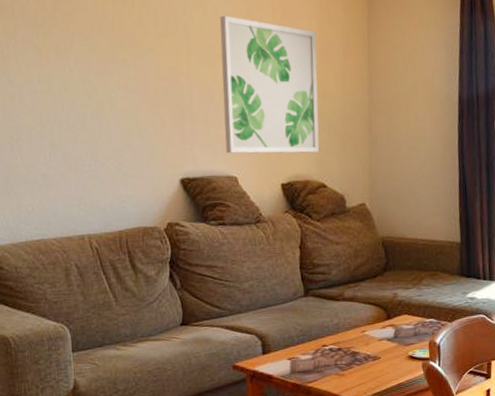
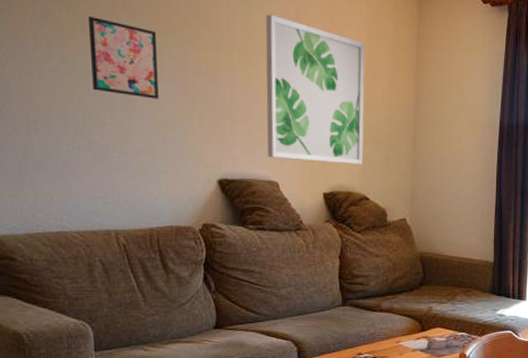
wall art: none [61,38,124,108] -> present [87,17,159,99]

